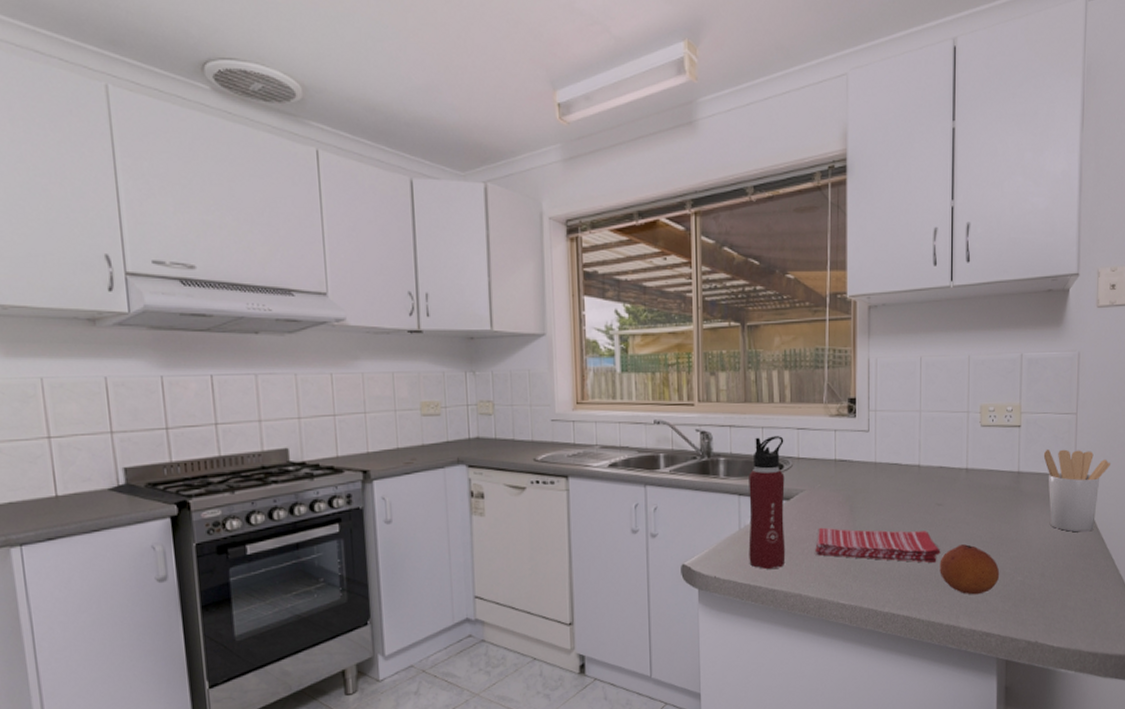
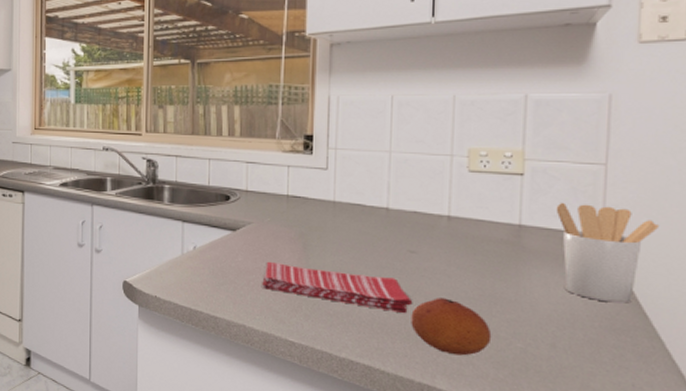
water bottle: present [748,436,786,570] -> none [191,168,232,297]

